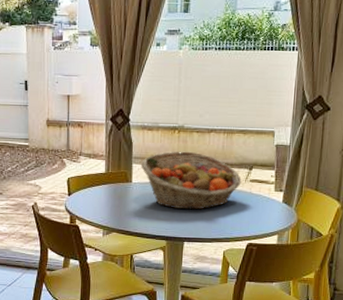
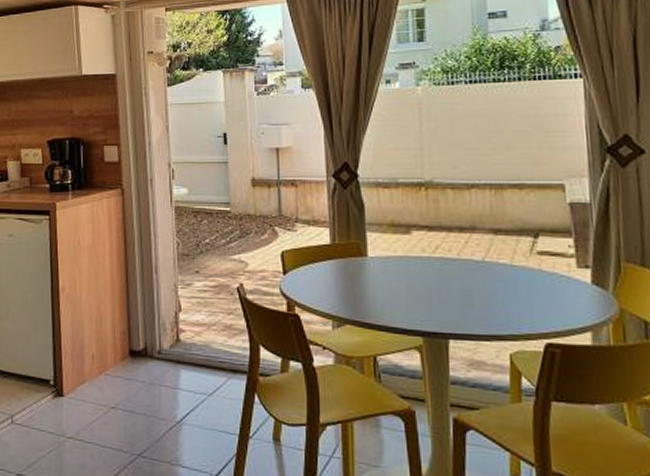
fruit basket: present [140,151,242,210] -> none [377,214,525,294]

